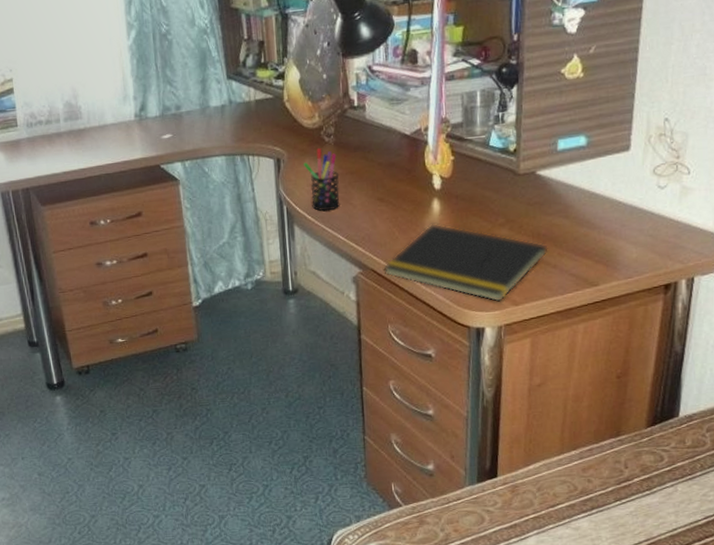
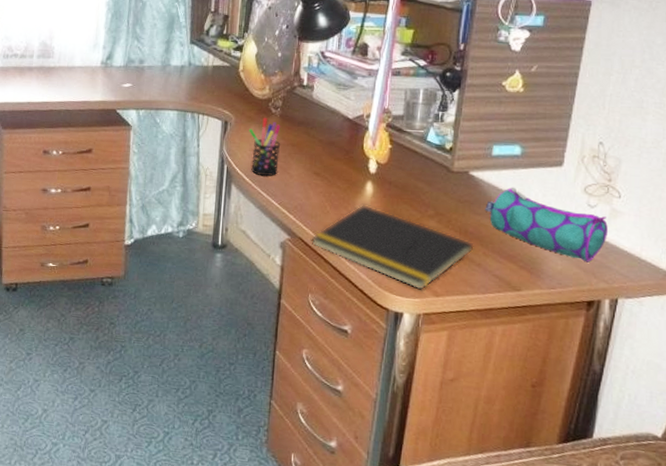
pencil case: none [555,180,680,246] -> present [485,187,608,263]

